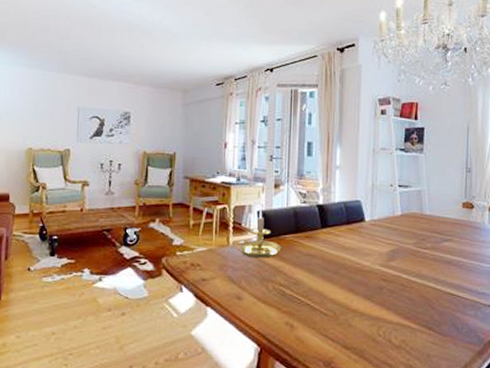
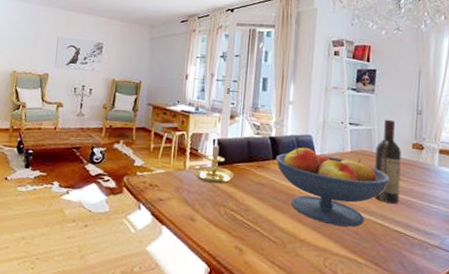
fruit bowl: none [324,213,441,293] -> present [276,147,390,227]
wine bottle: none [426,179,451,266] -> present [374,119,401,204]

